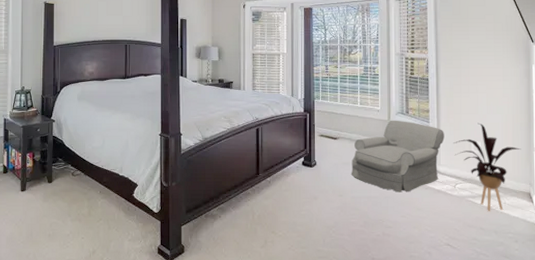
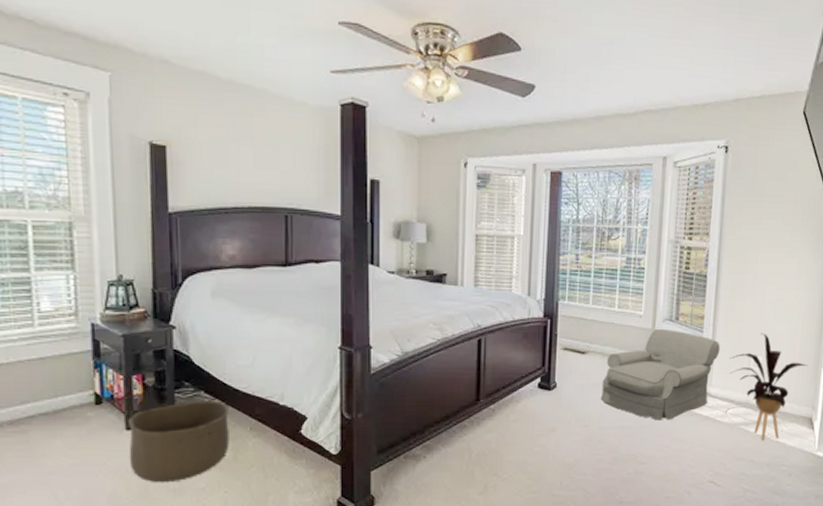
basket: none [22,171,86,230] -> present [128,400,230,483]

